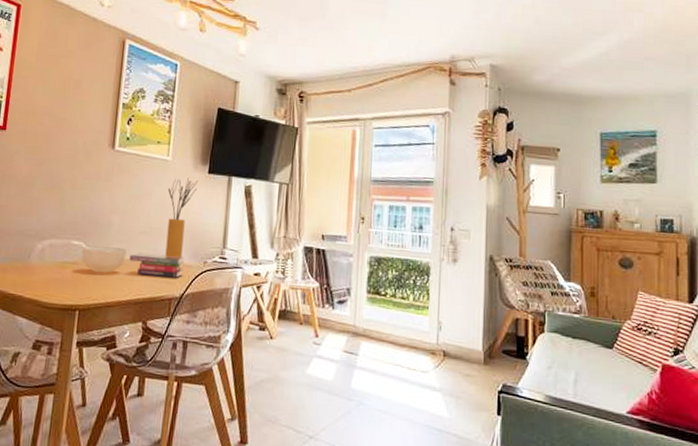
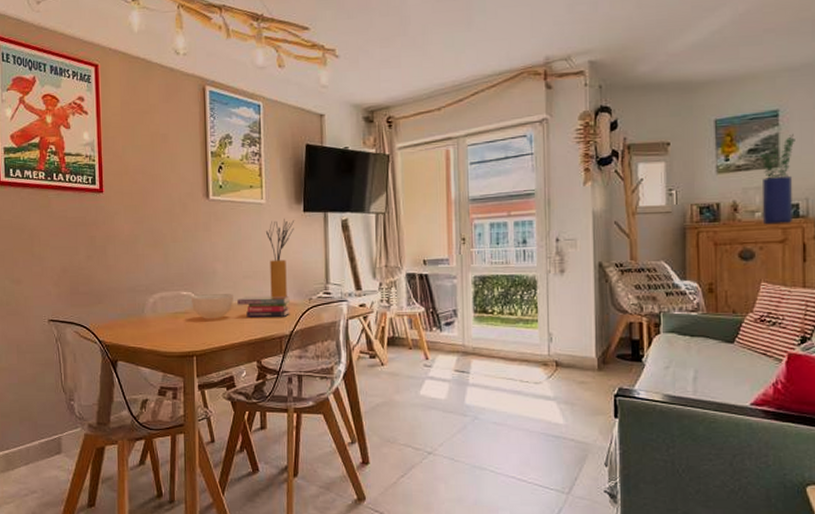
vase: none [640,154,671,238] -> present [761,133,795,225]

